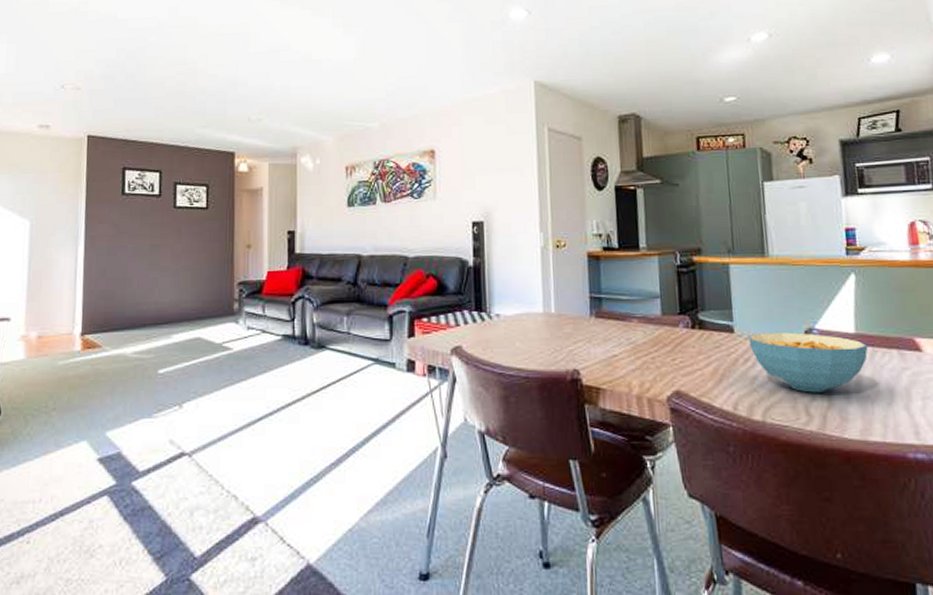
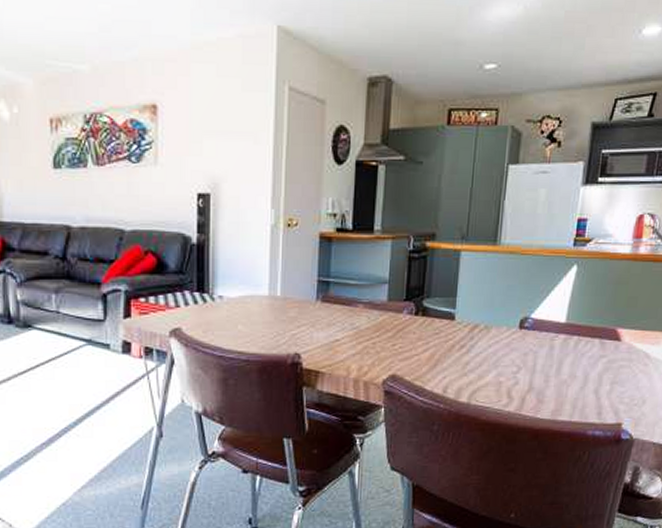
cereal bowl: present [748,332,868,393] -> none [467,321,575,378]

